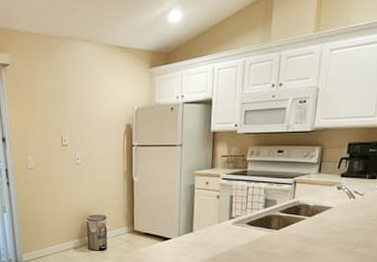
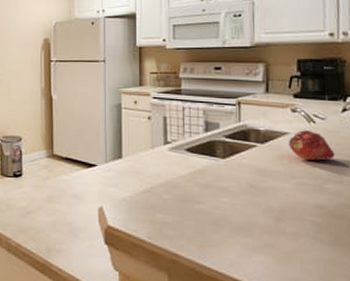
fruit: none [330,205,367,230] -> present [288,130,335,160]

